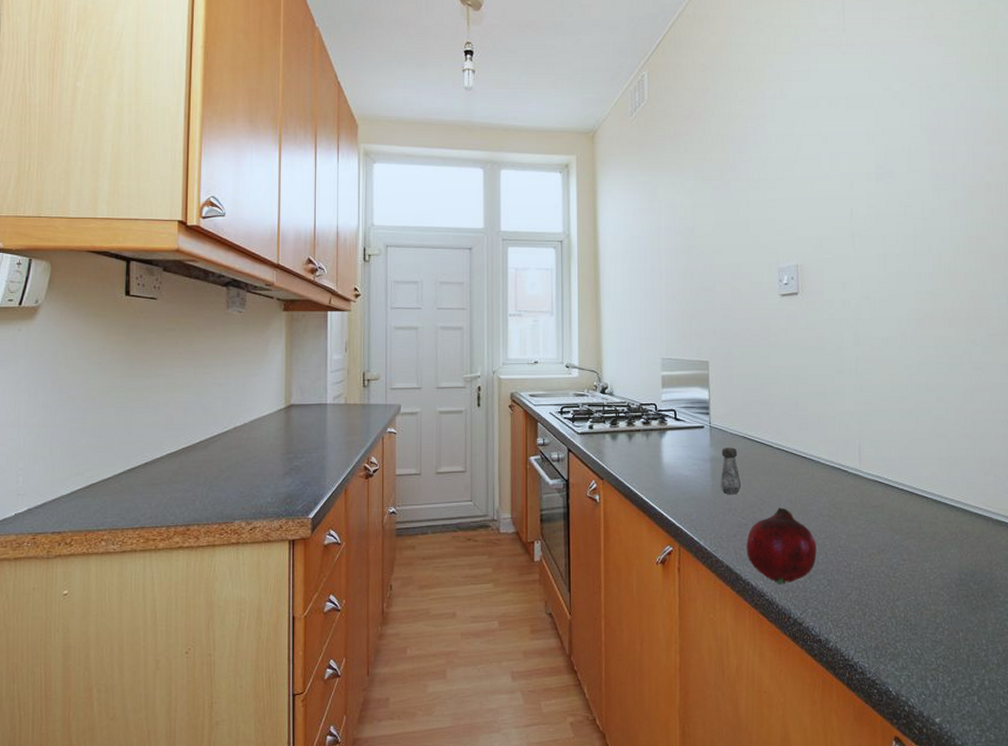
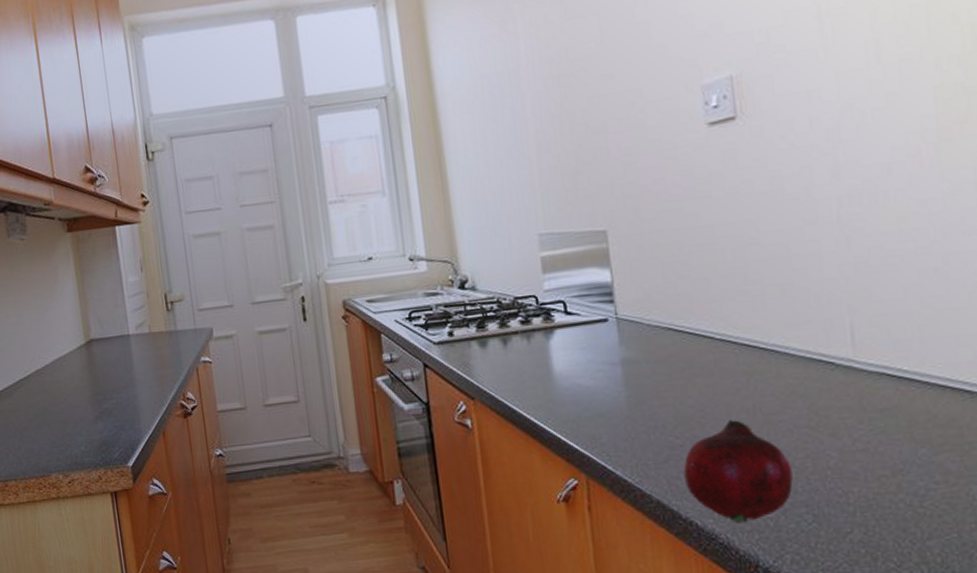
salt shaker: present [720,448,742,495] -> none [636,344,671,408]

